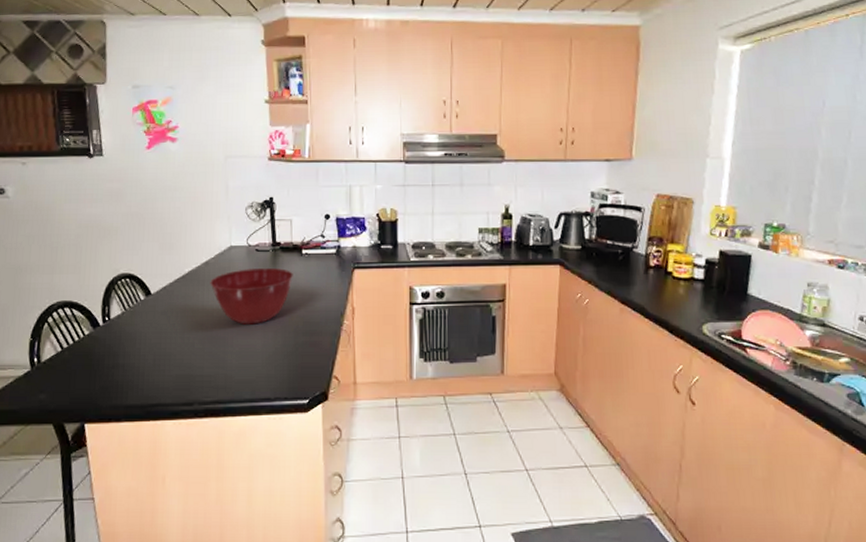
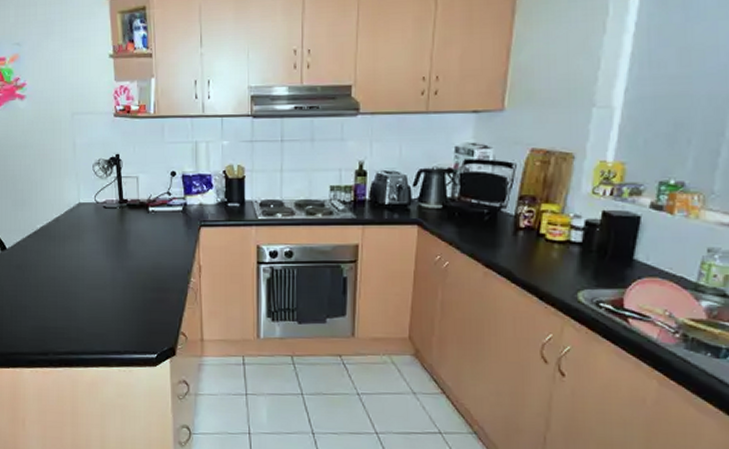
mixing bowl: present [210,268,293,324] -> none [60,225,140,280]

